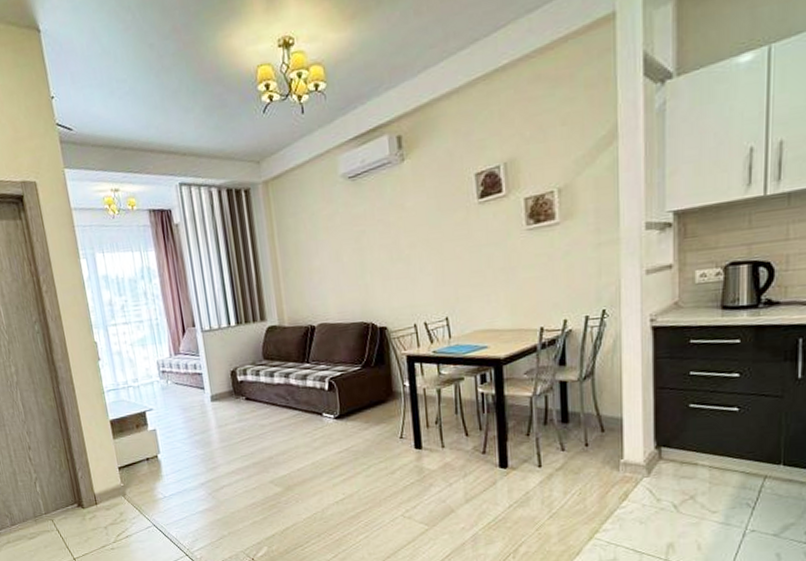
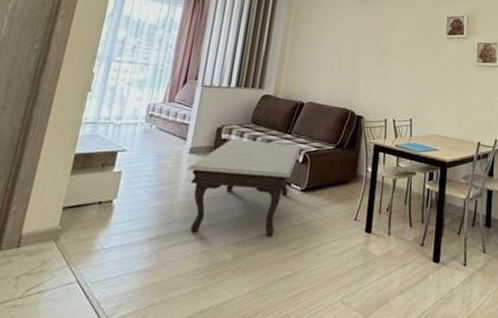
coffee table: none [214,372,325,473] -> present [187,139,302,237]

